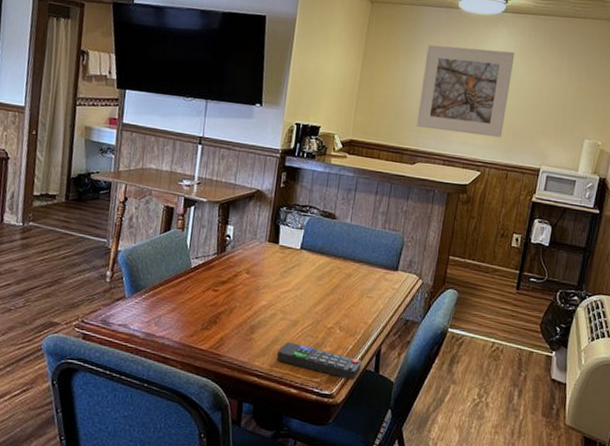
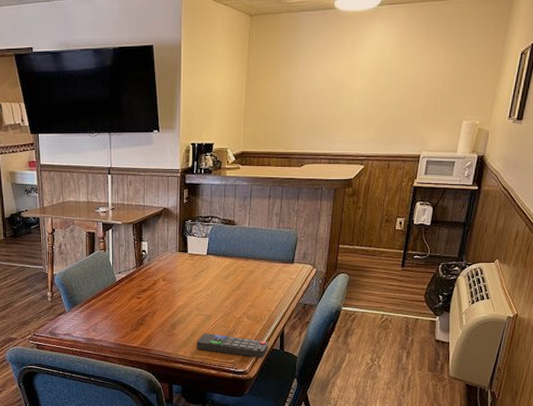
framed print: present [416,44,515,138] -> none [301,44,392,132]

